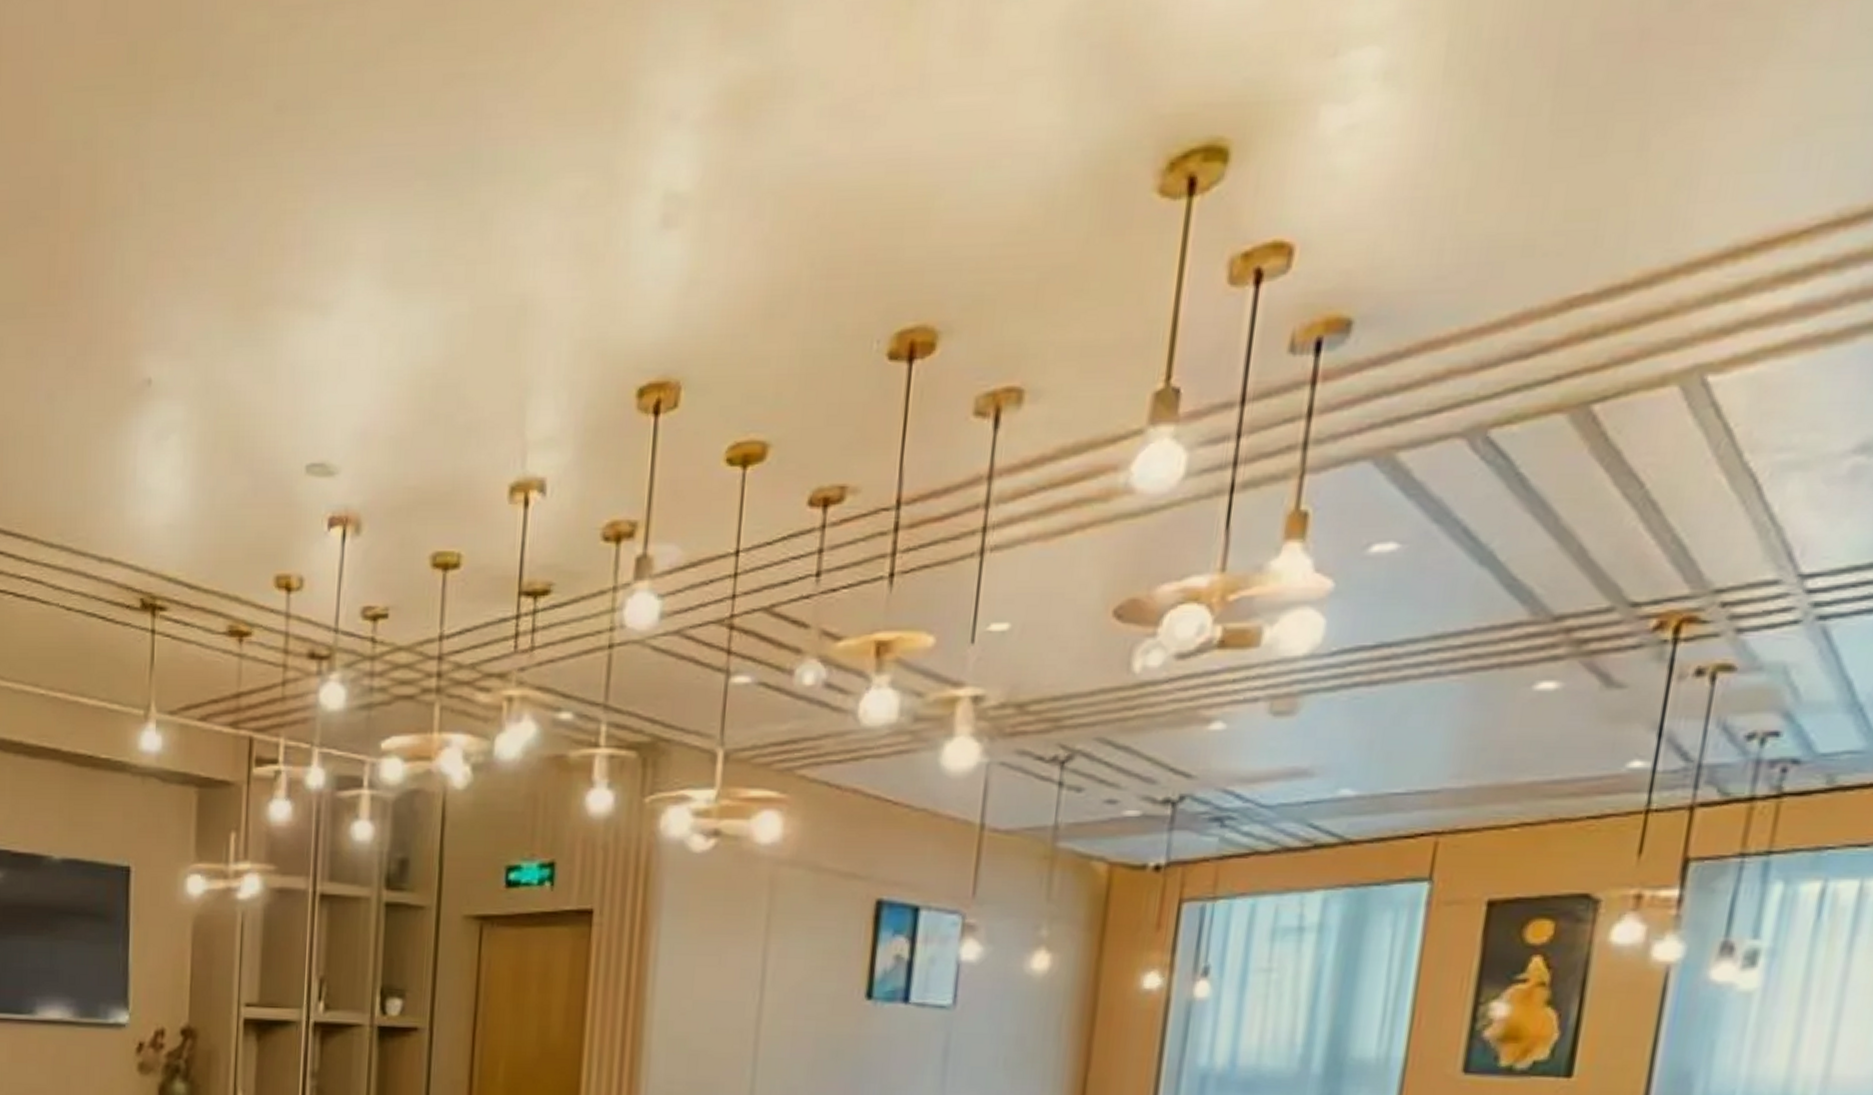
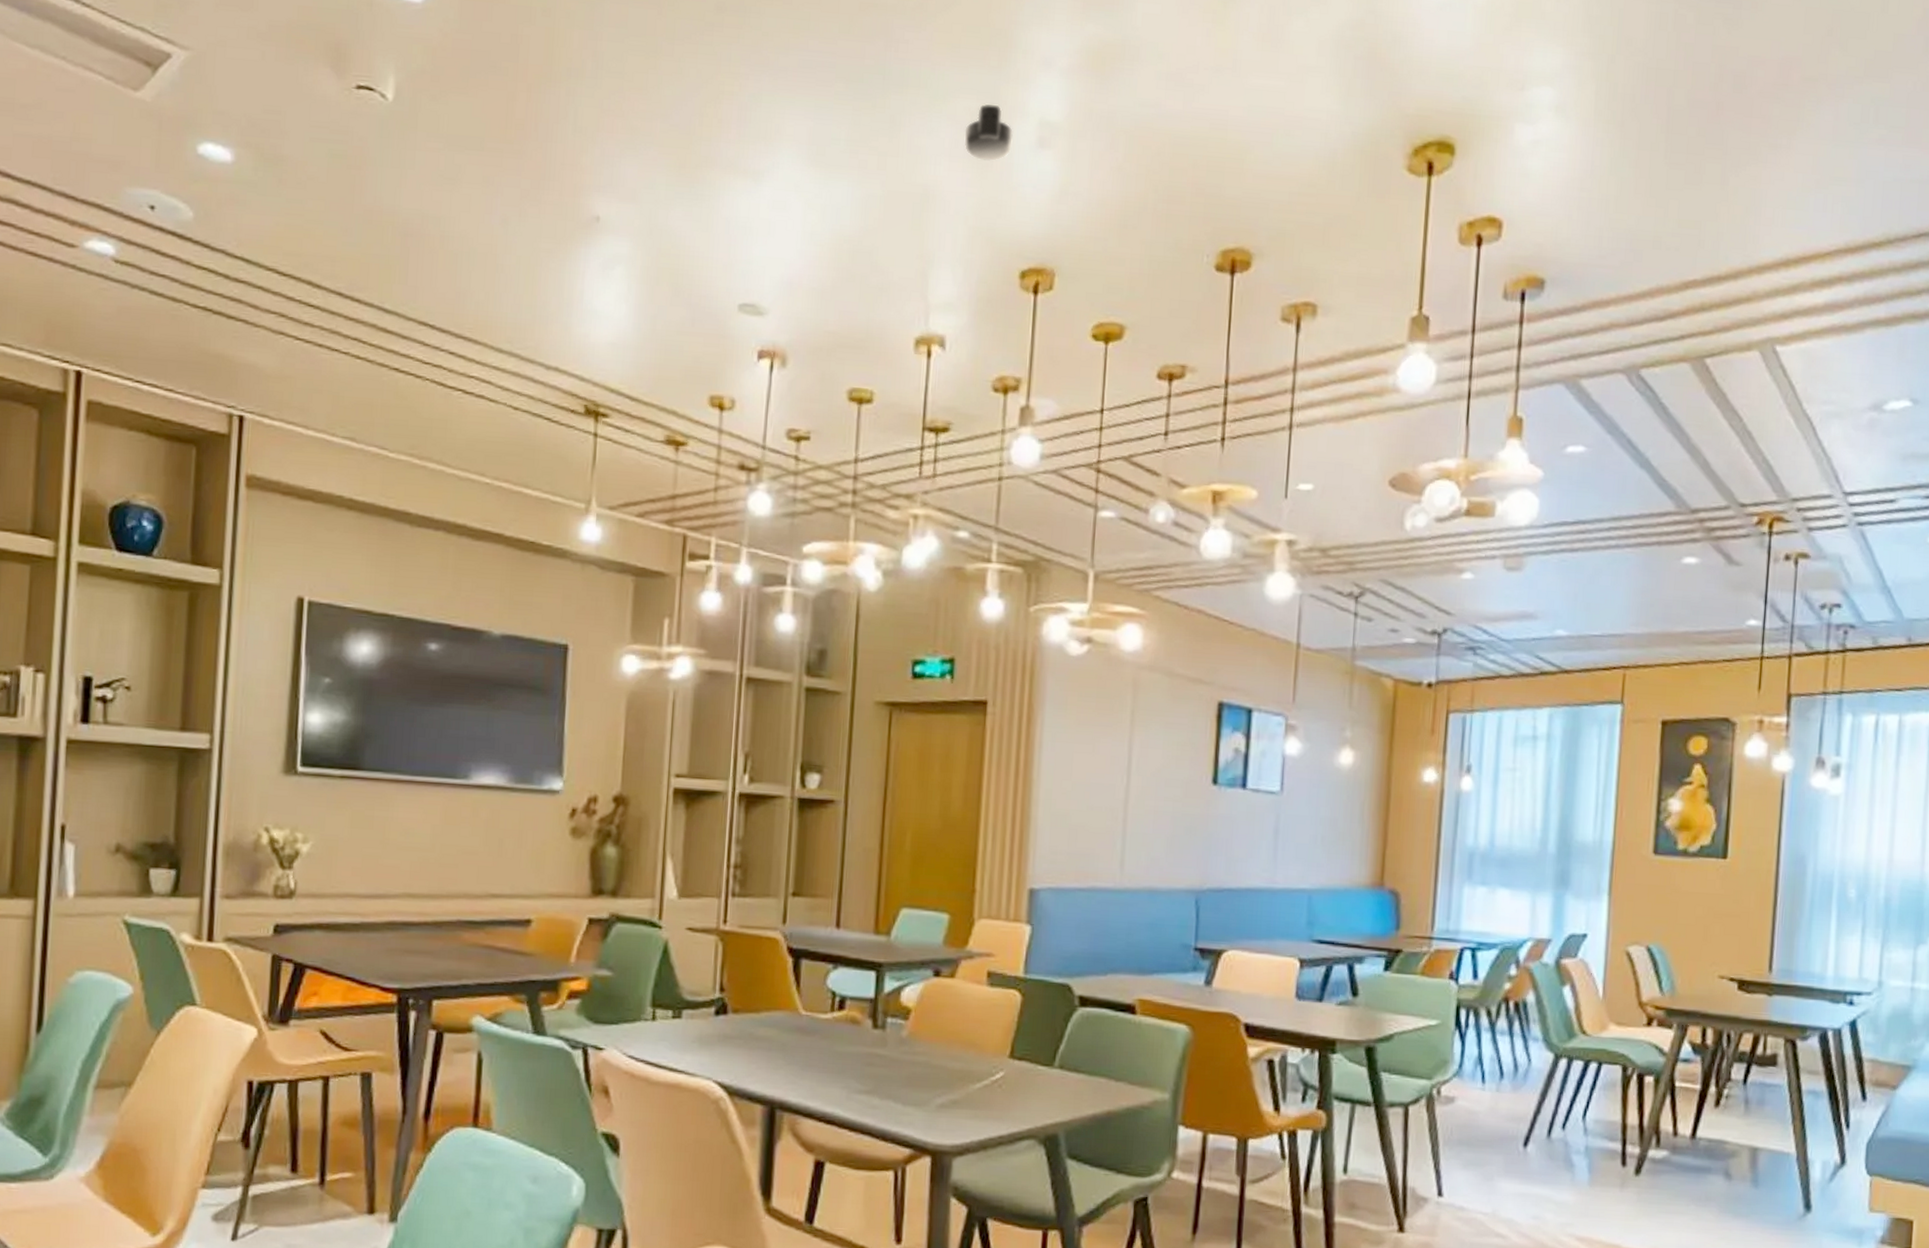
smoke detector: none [569,180,631,254] -> present [964,103,1013,161]

